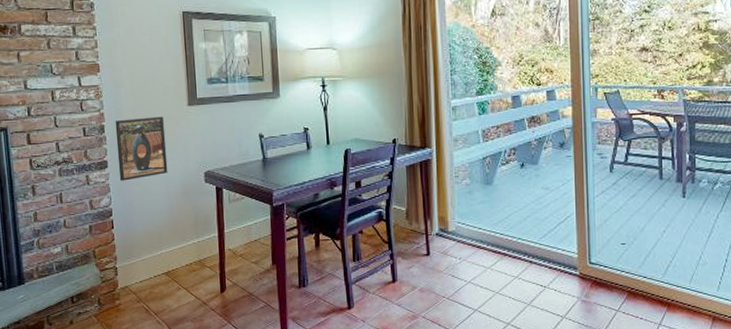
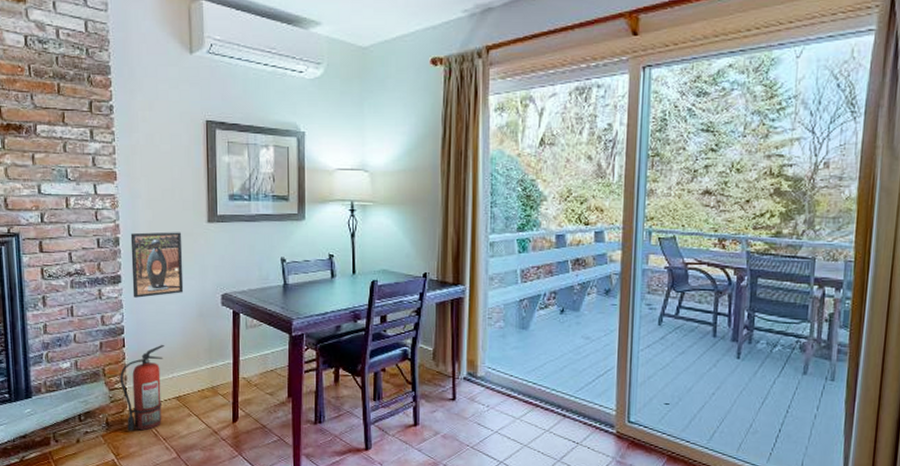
fire extinguisher: none [110,223,153,309] -> present [120,344,164,431]

